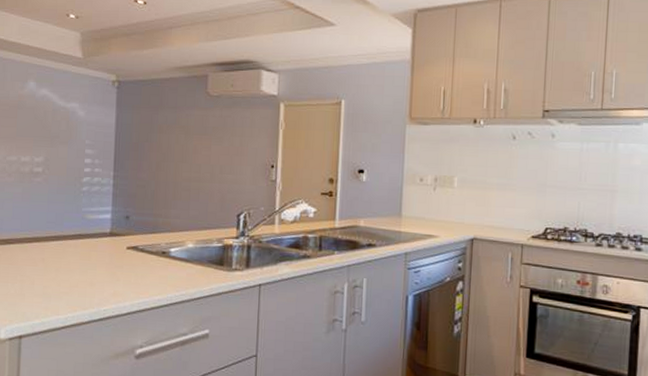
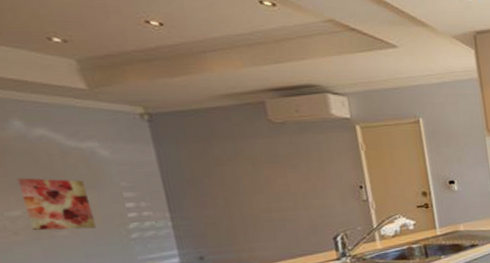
wall art: none [20,129,62,178] -> present [17,178,96,231]

